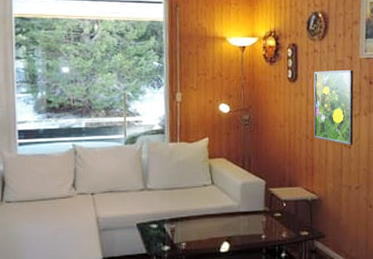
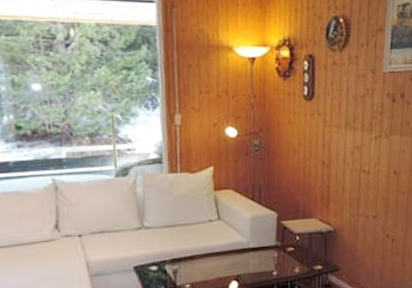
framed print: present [313,69,354,145] -> none [330,85,376,171]

